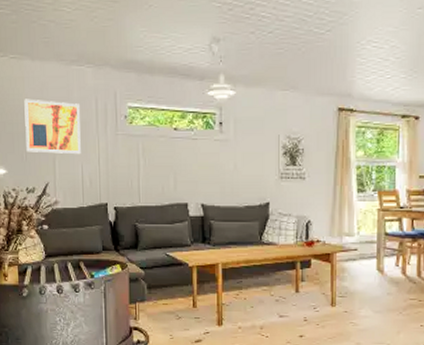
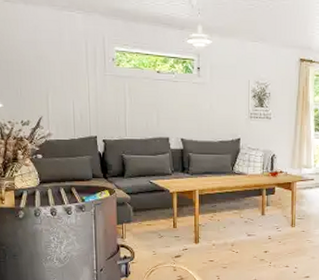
wall art: present [24,99,81,155] -> none [18,39,72,92]

